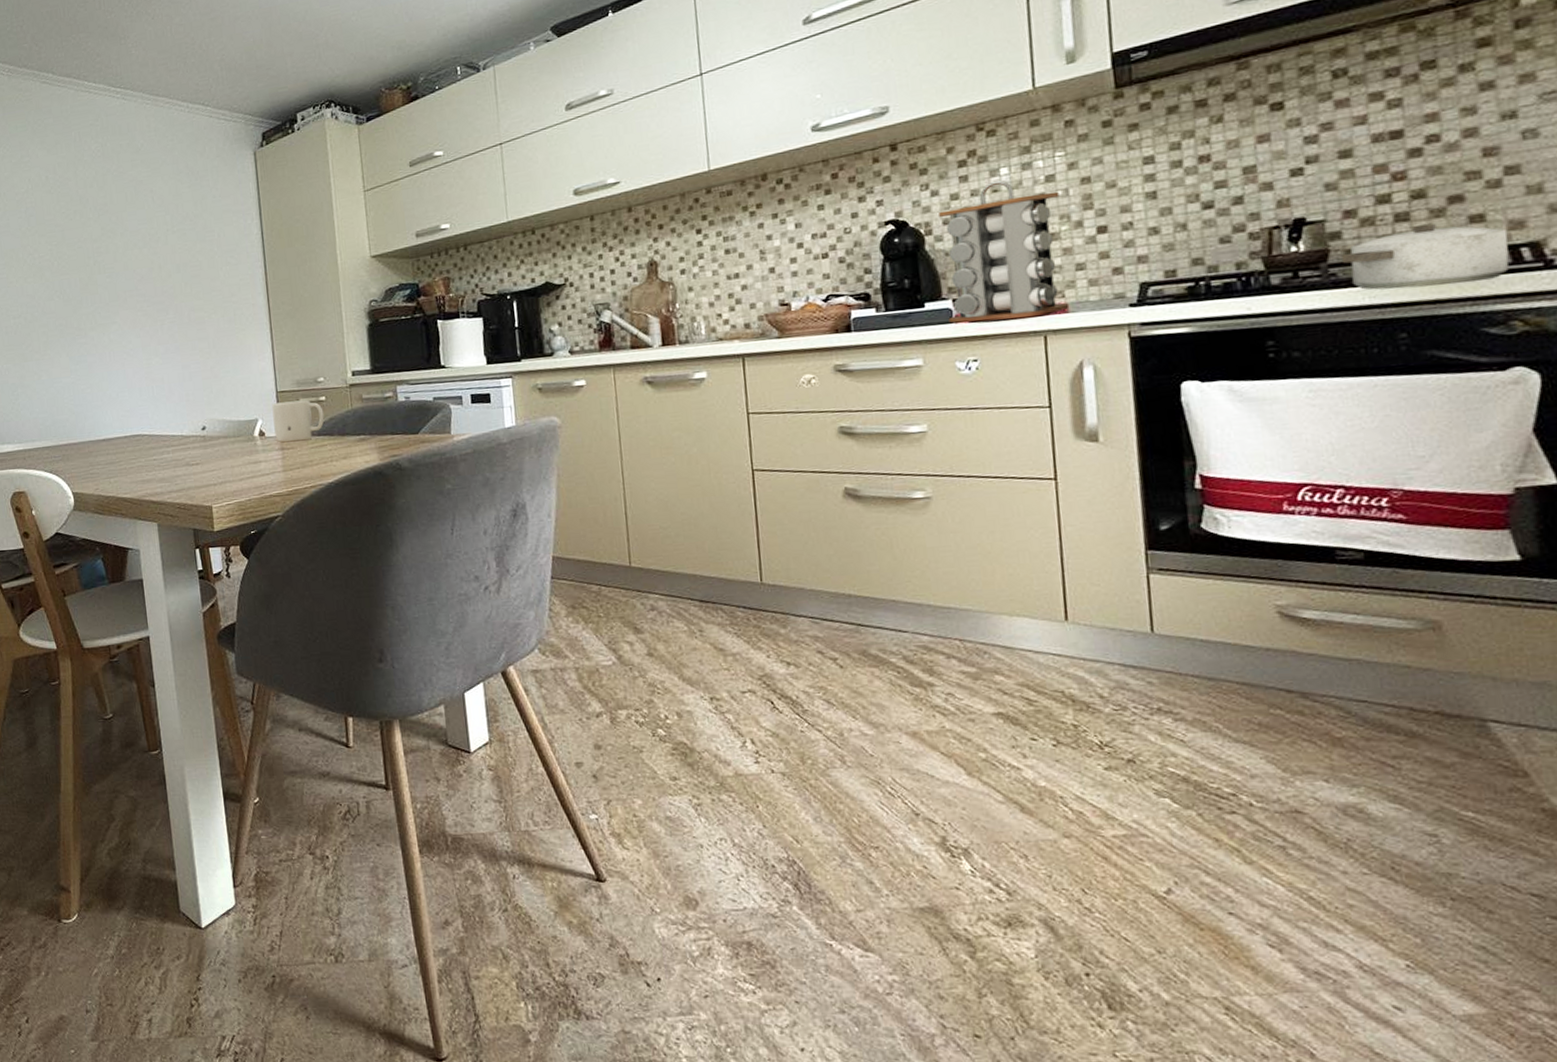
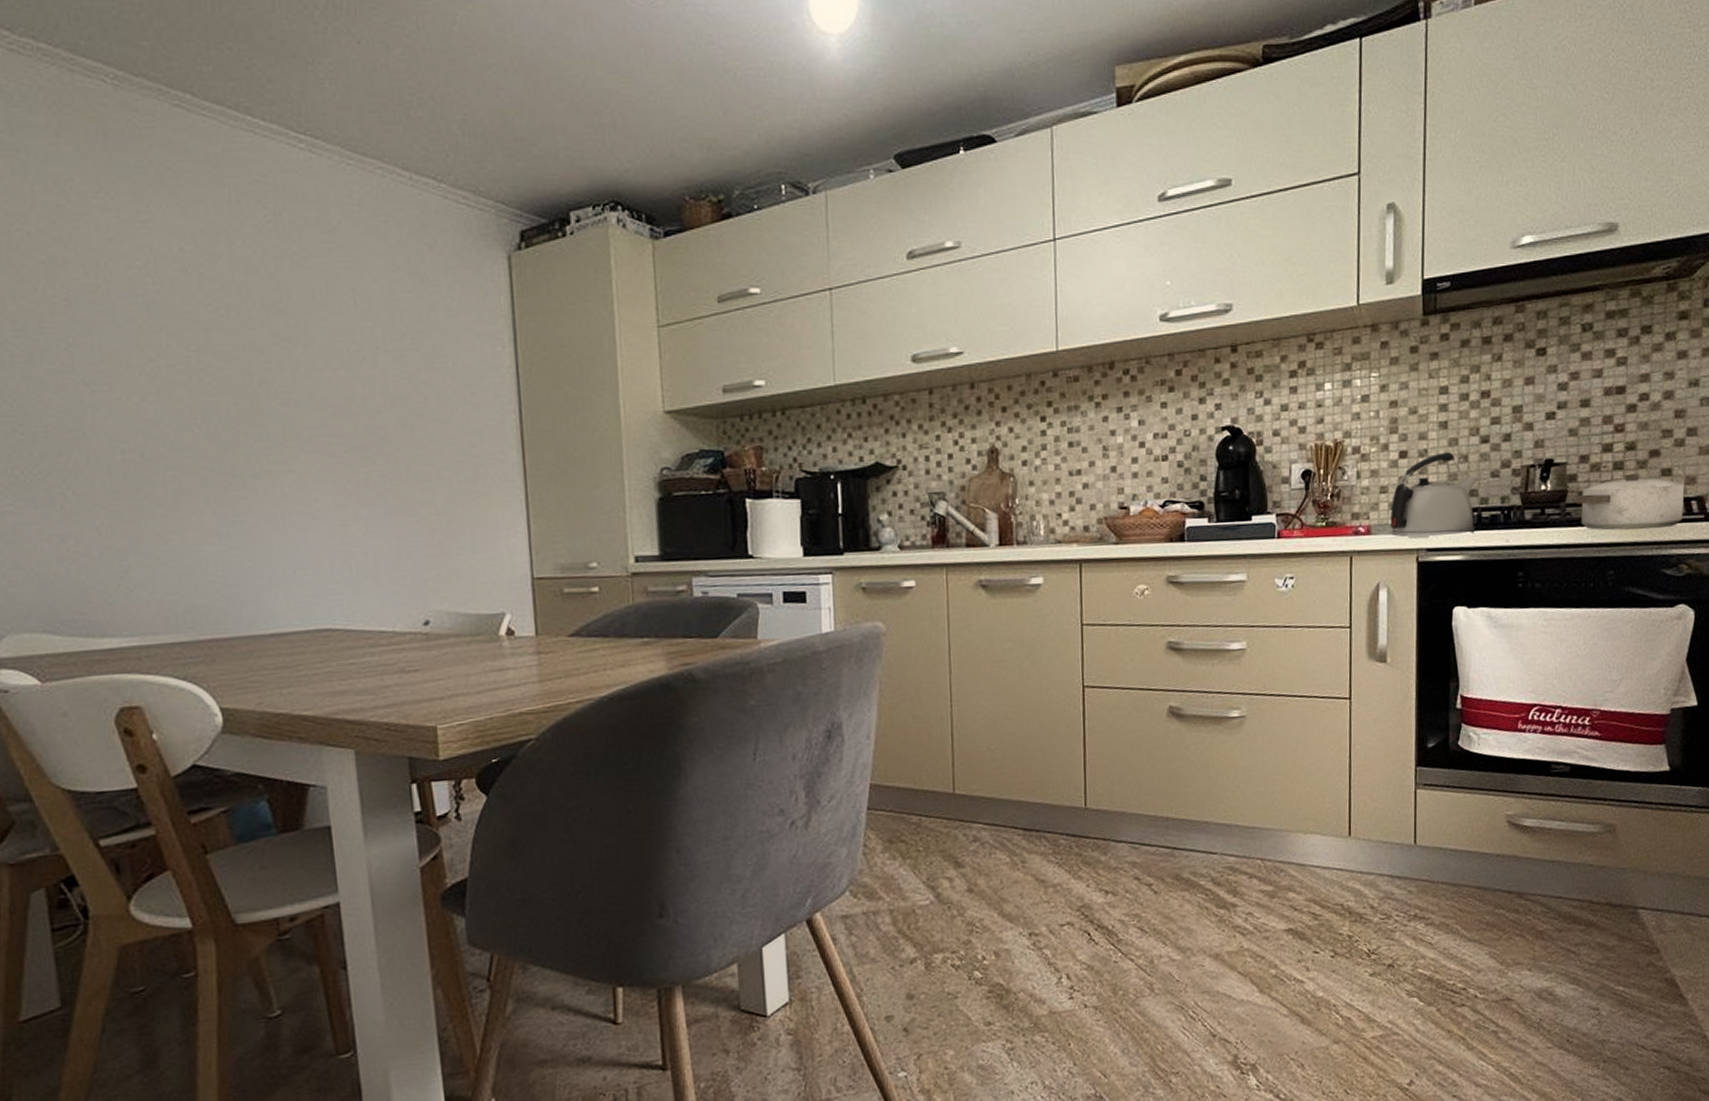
mug: present [272,399,325,443] -> none [525,590,597,645]
spice rack: present [939,180,1070,324] -> none [1270,395,1373,541]
kettle: none [1091,222,1203,315] -> present [1390,452,1477,540]

